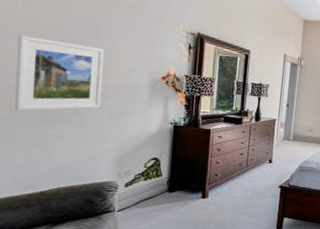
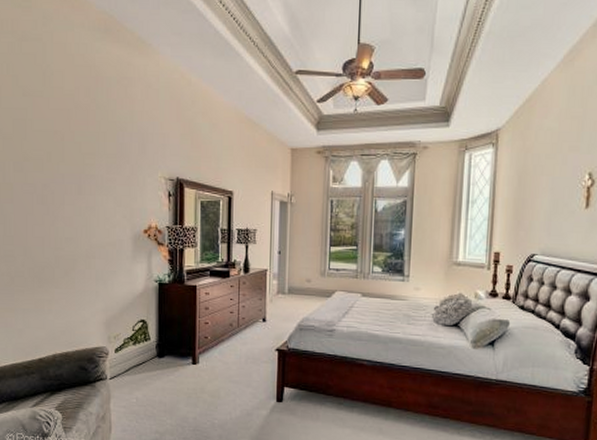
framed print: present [15,35,105,111] -> none [12,200,88,276]

